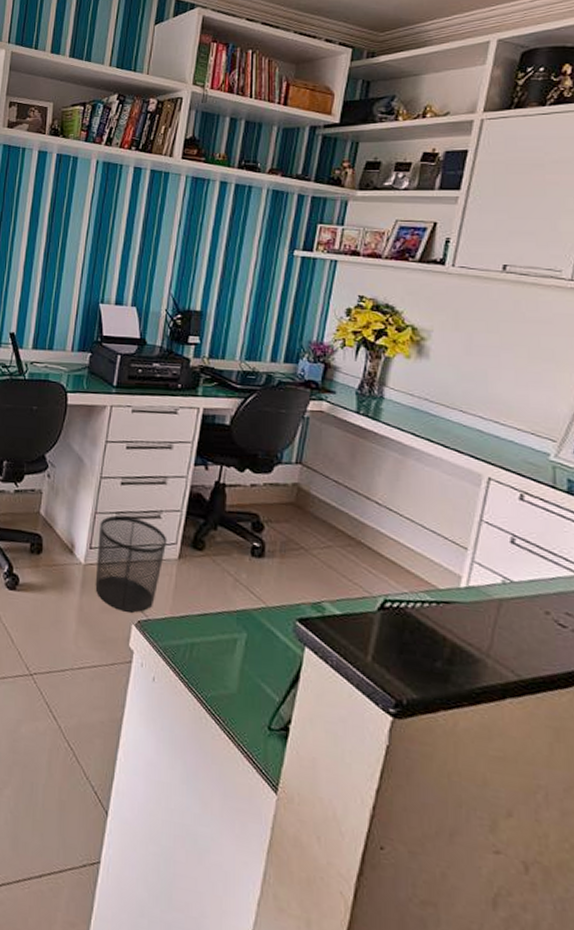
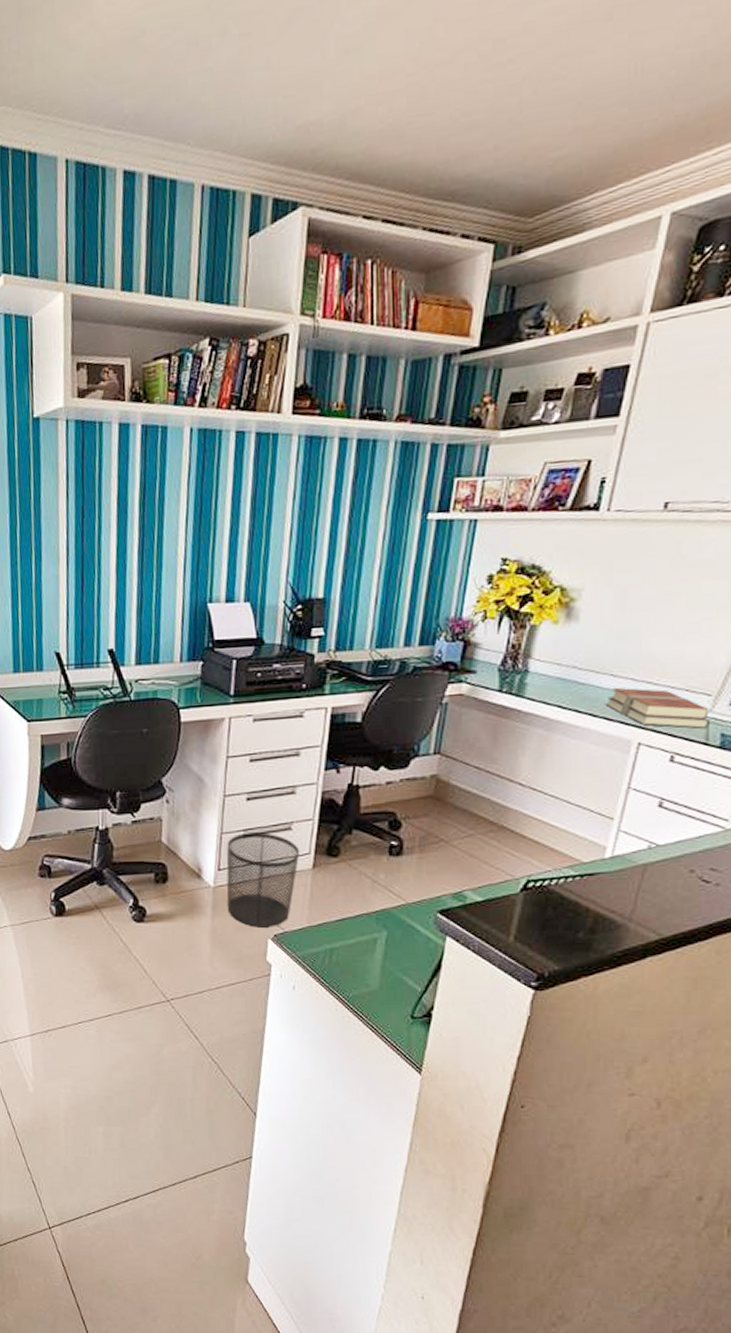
books: none [457,422,556,472] -> present [606,687,709,728]

